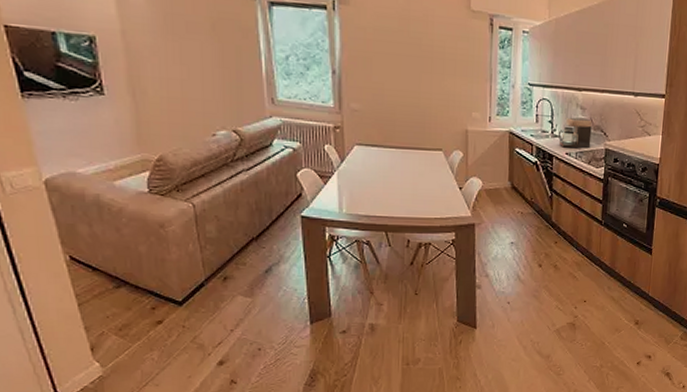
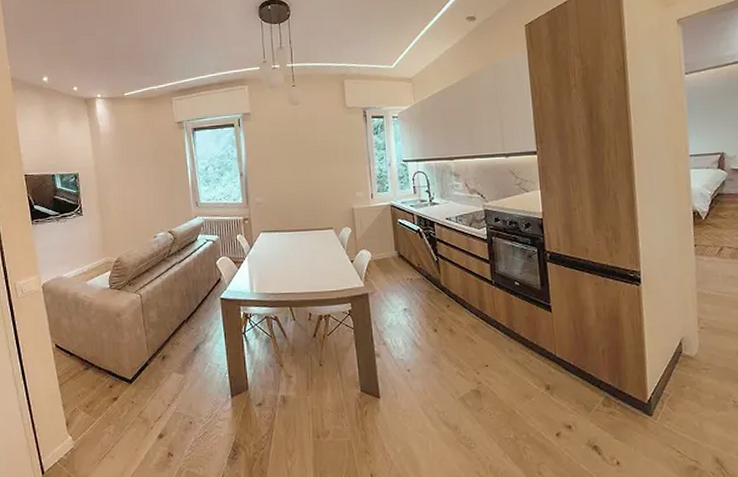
coffee maker: present [559,117,593,149] -> none [437,183,470,214]

